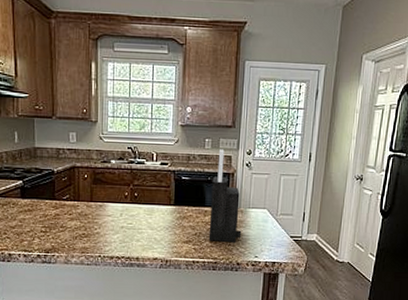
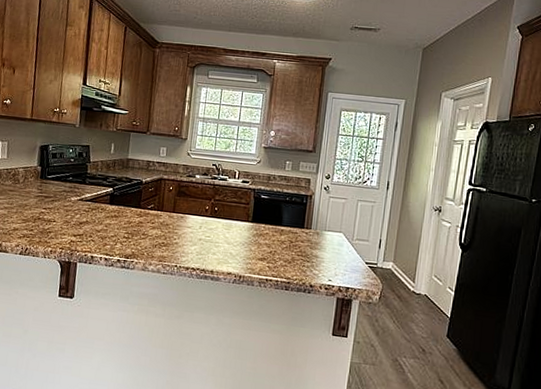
knife block: present [208,149,242,242] -> none [283,171,317,264]

